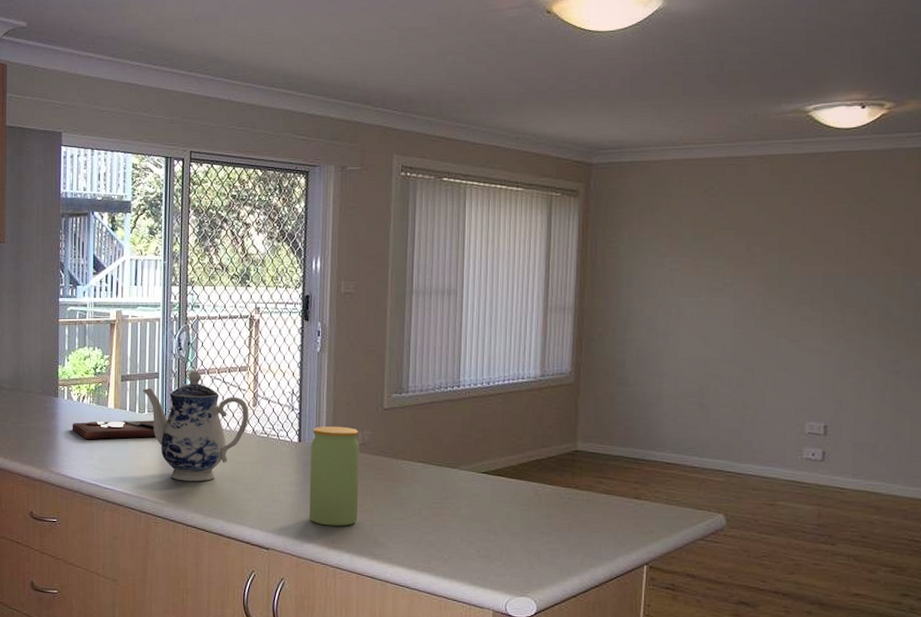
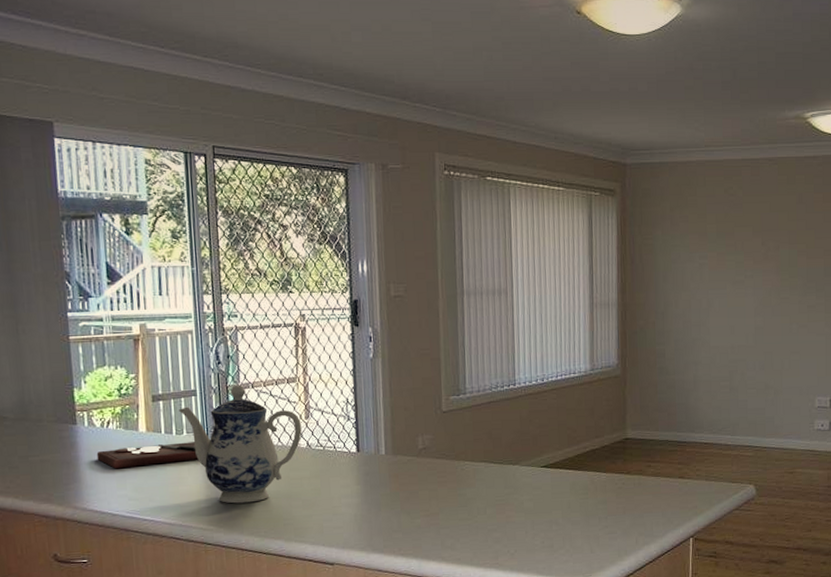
jar: present [309,426,360,526] -> none [370,432,424,534]

